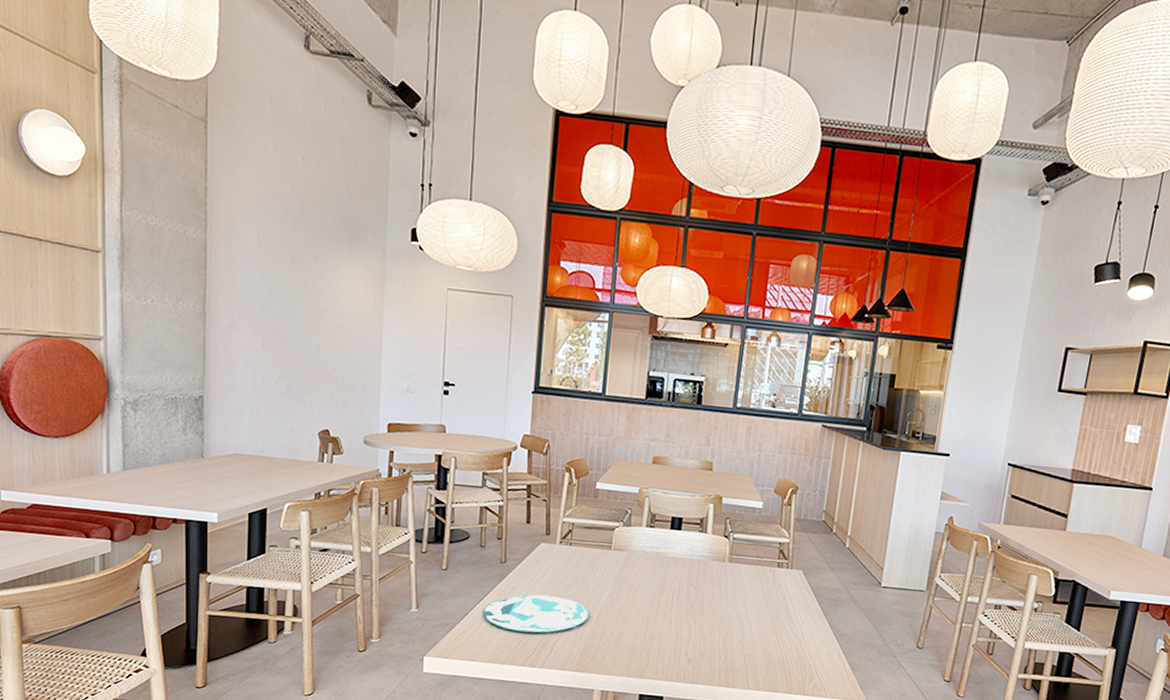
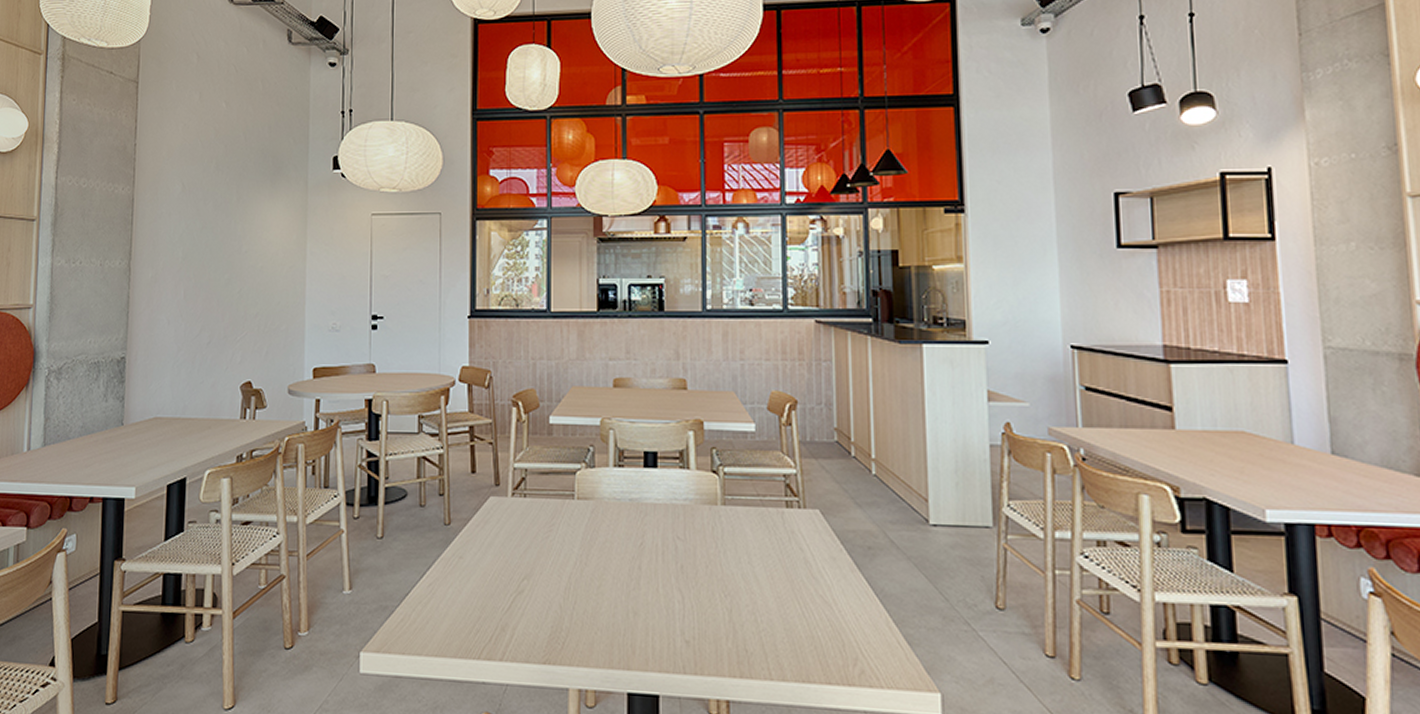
plate: present [482,594,589,633] -> none [426,562,554,614]

